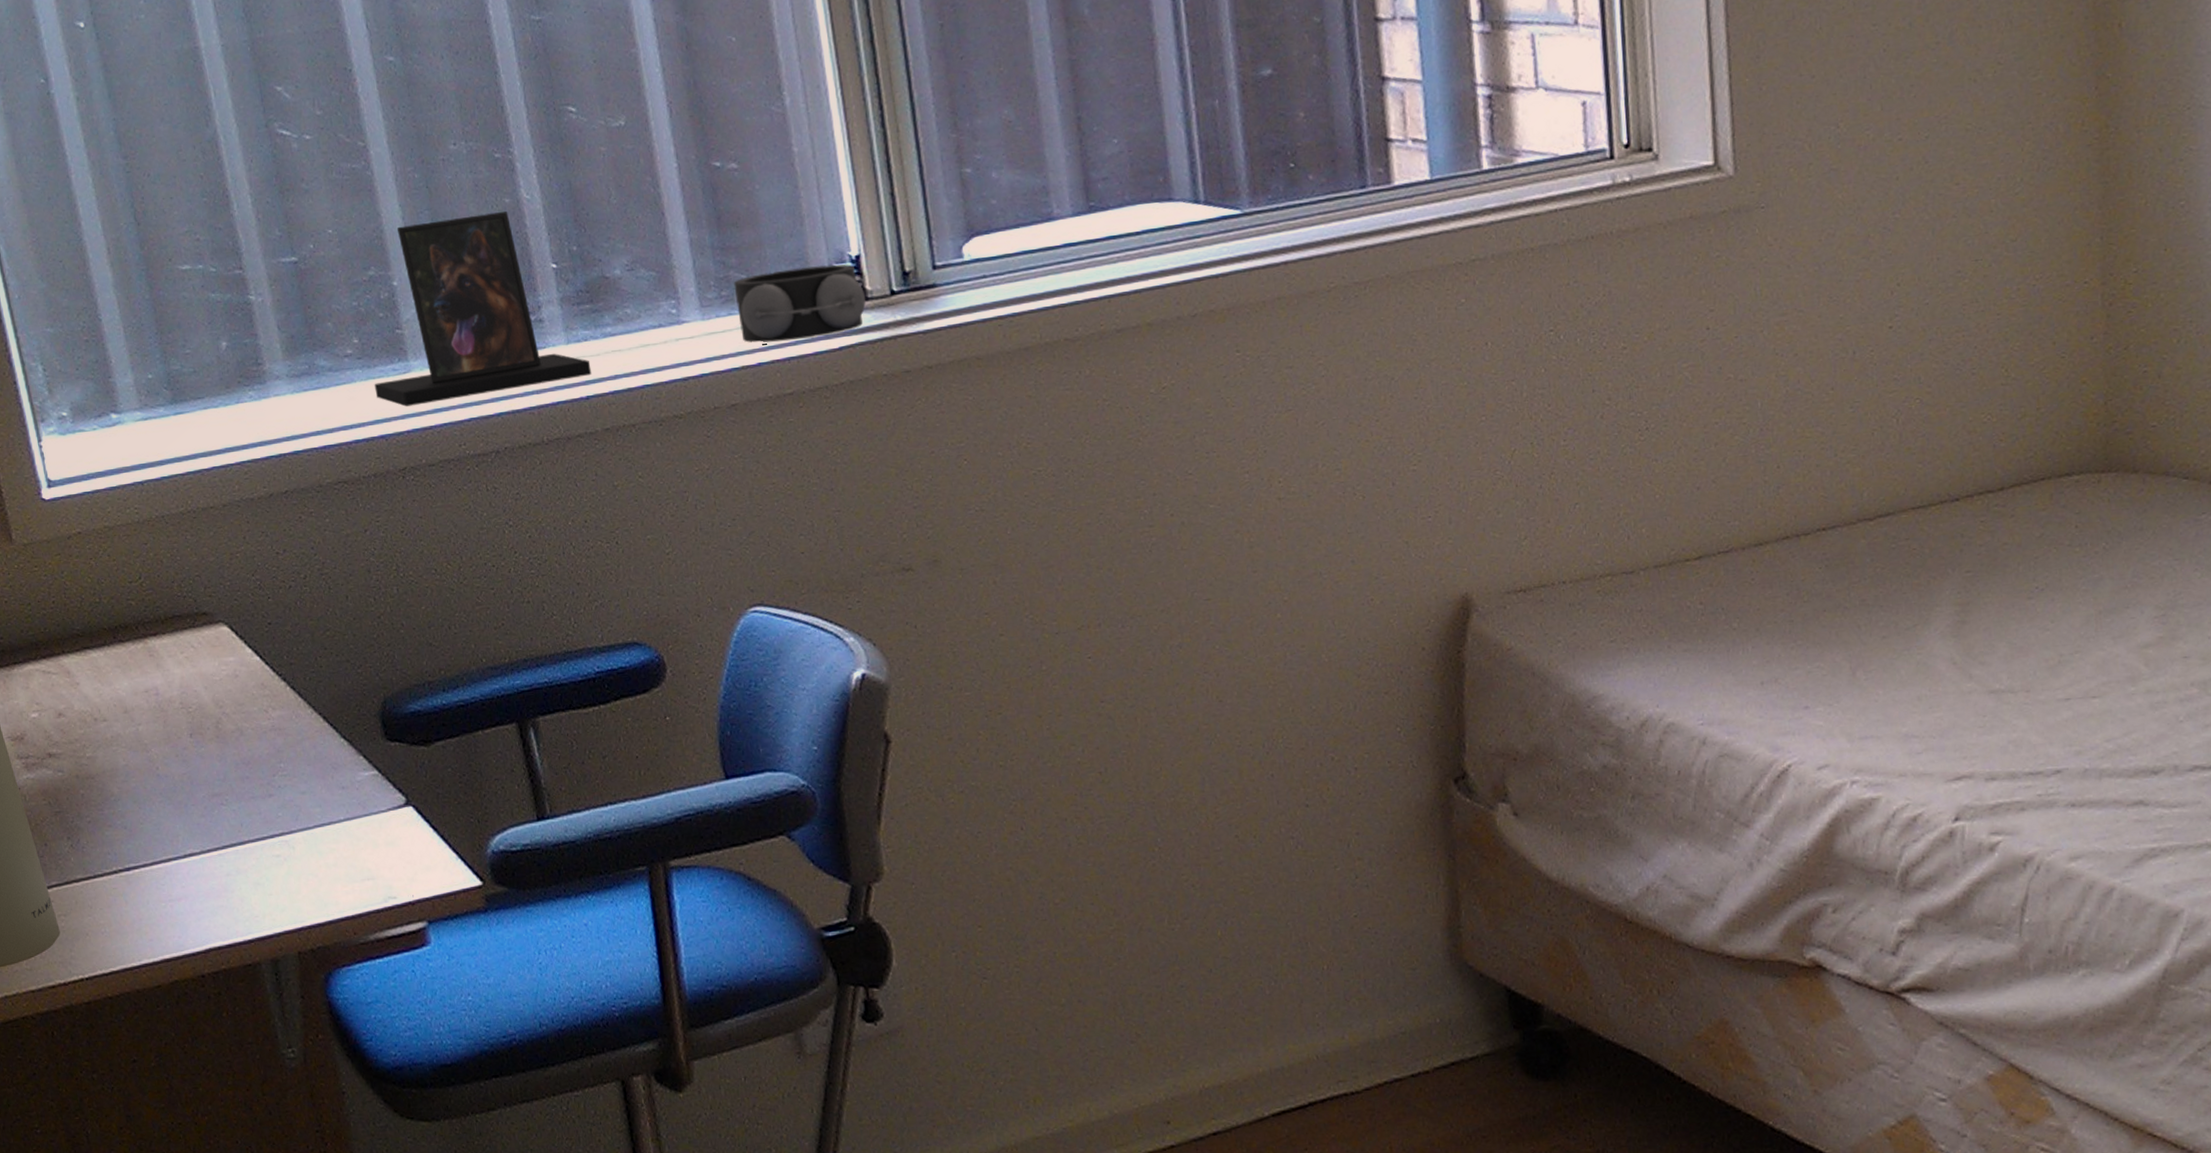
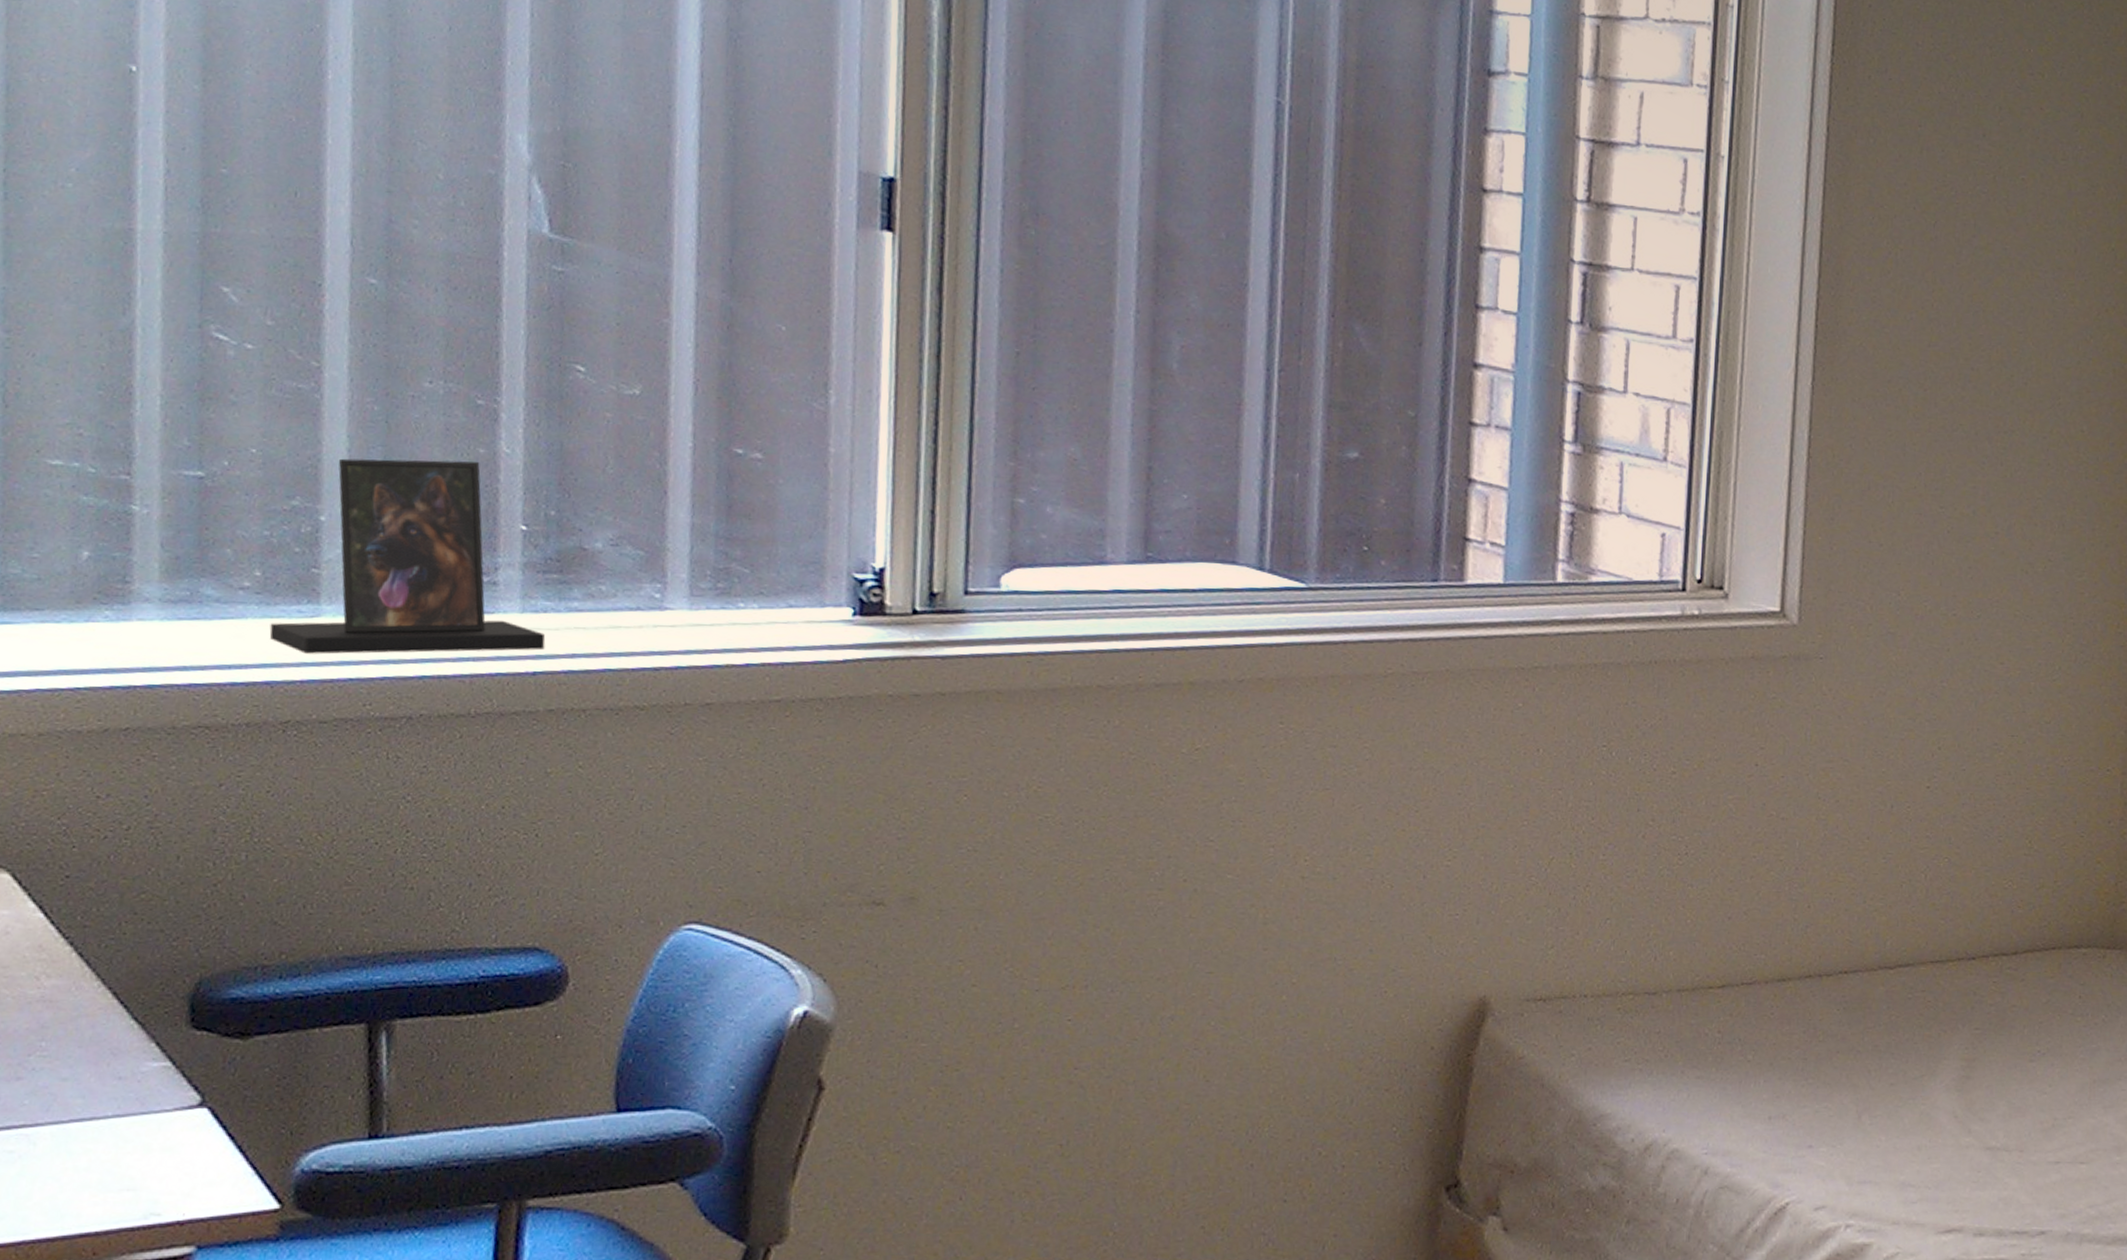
alarm clock: present [733,264,866,344] -> none [732,571,883,647]

